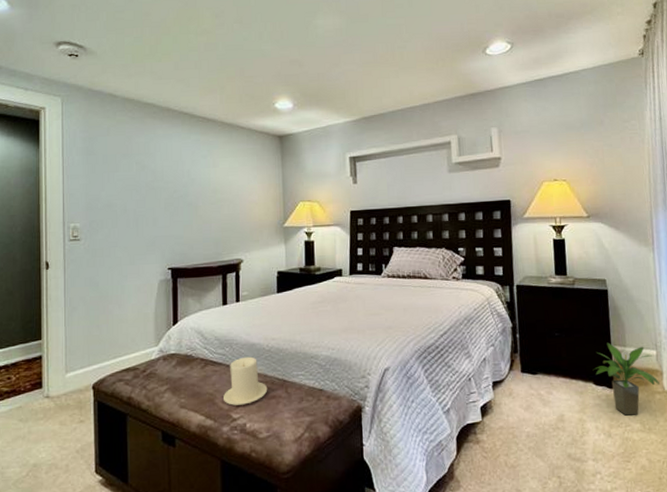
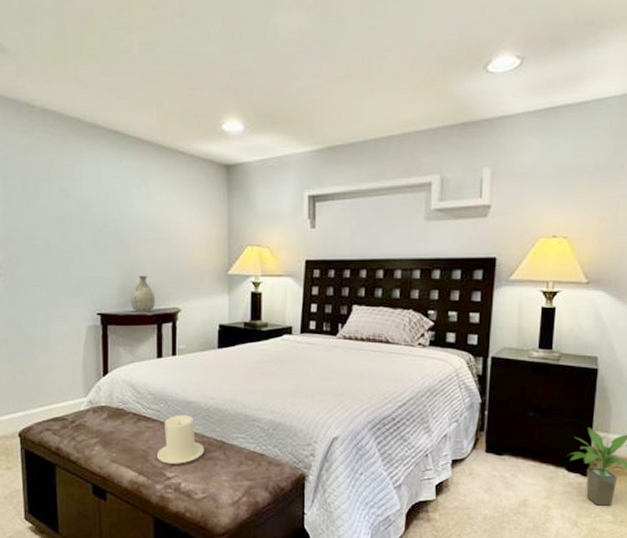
vase: none [198,232,221,266] -> present [131,275,156,314]

